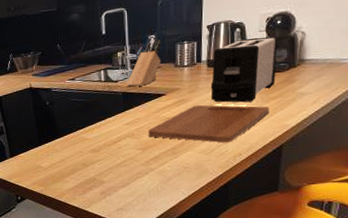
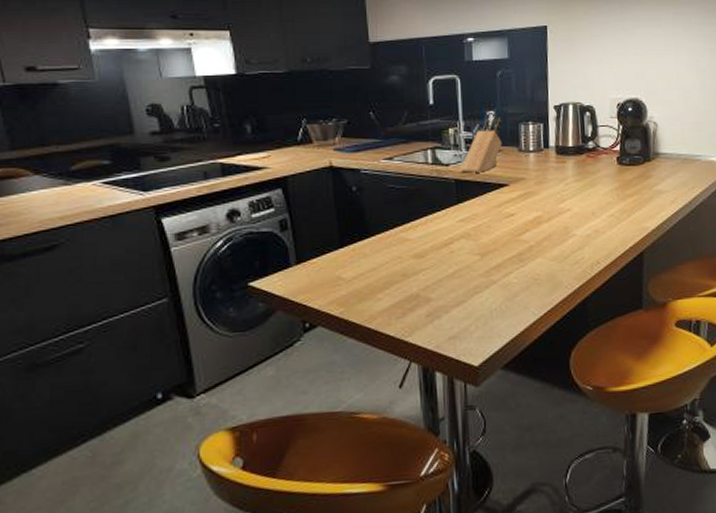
cutting board: present [148,104,270,143] -> none [488,199,627,249]
toaster: present [210,37,278,103] -> none [560,125,632,199]

